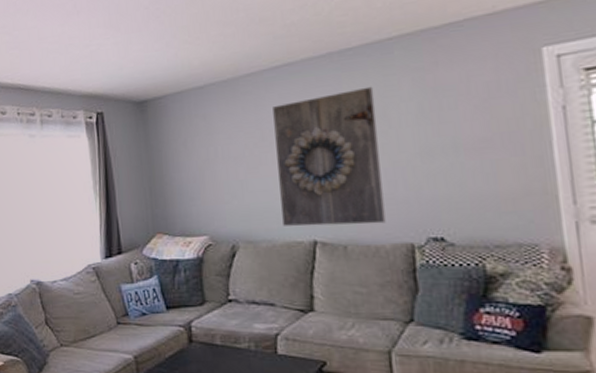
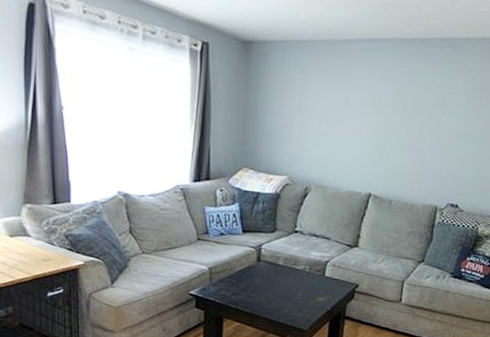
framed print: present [273,86,386,227] -> none [349,74,439,188]

